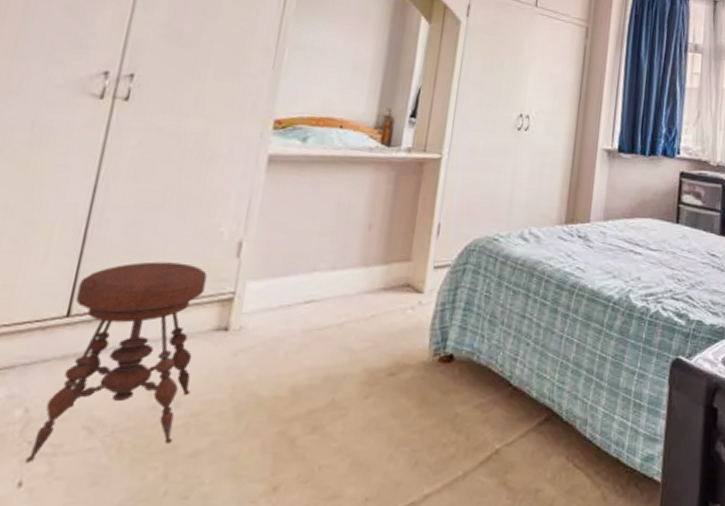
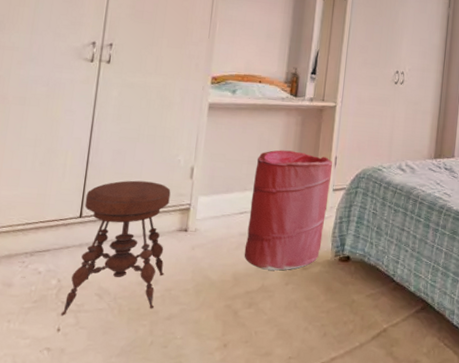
laundry hamper: none [308,216,435,379] -> present [244,150,333,271]

